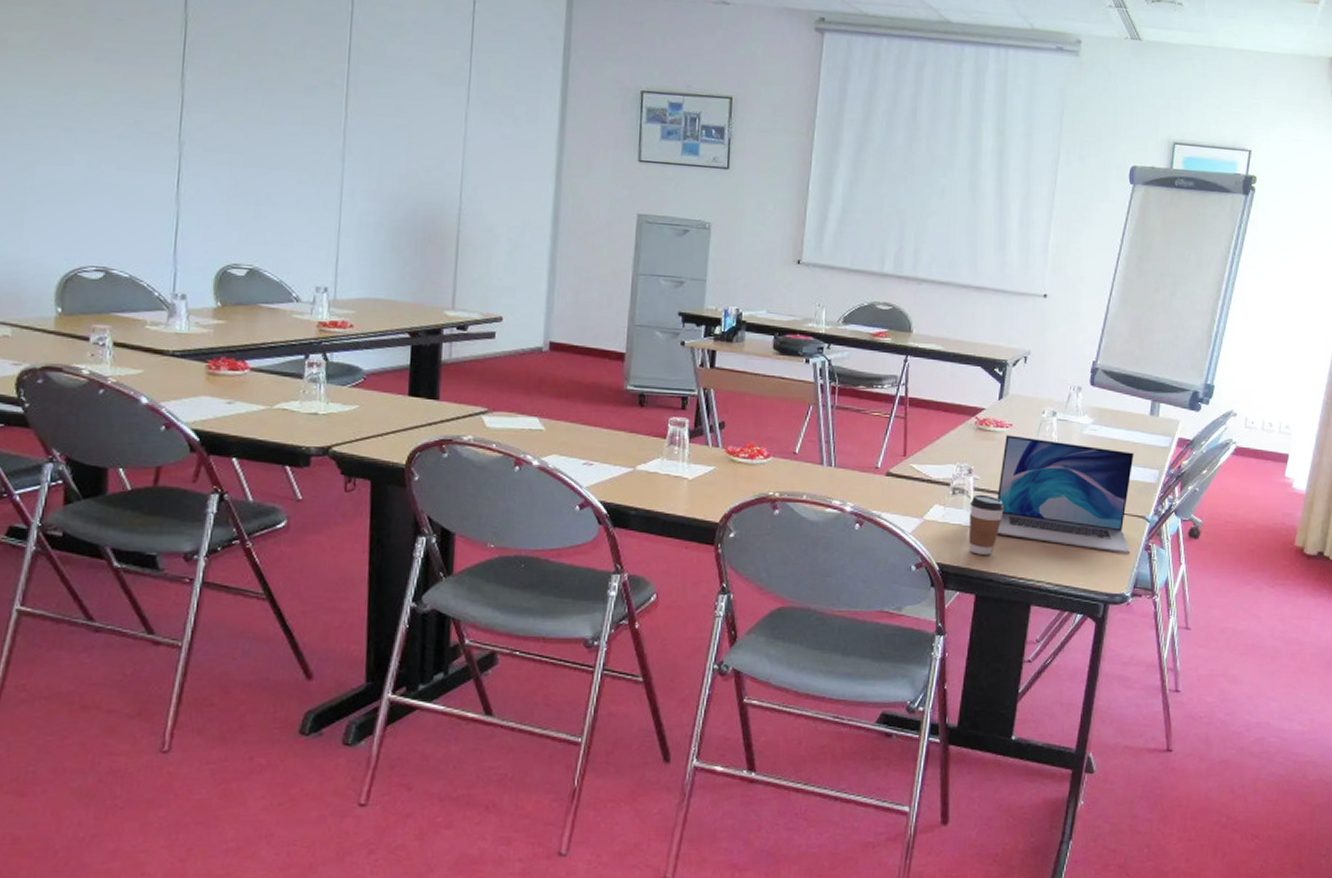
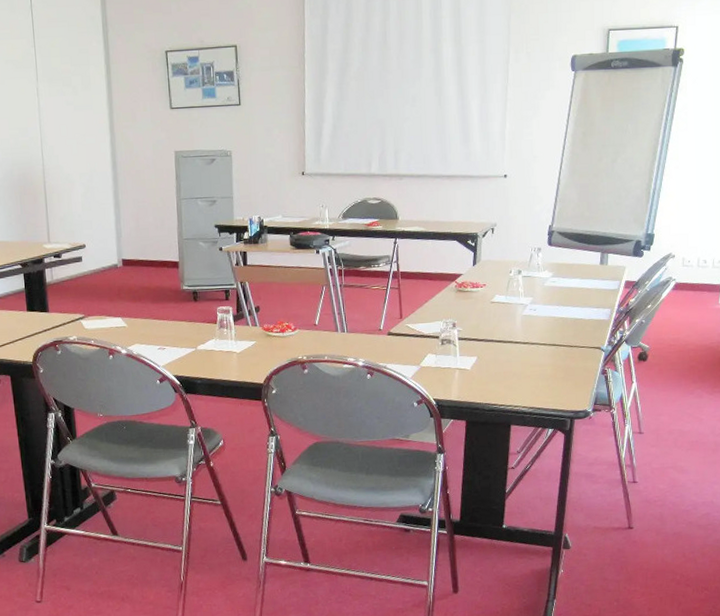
coffee cup: present [969,494,1004,555] -> none [456,342,484,390]
laptop: present [997,435,1134,554] -> none [478,293,590,379]

